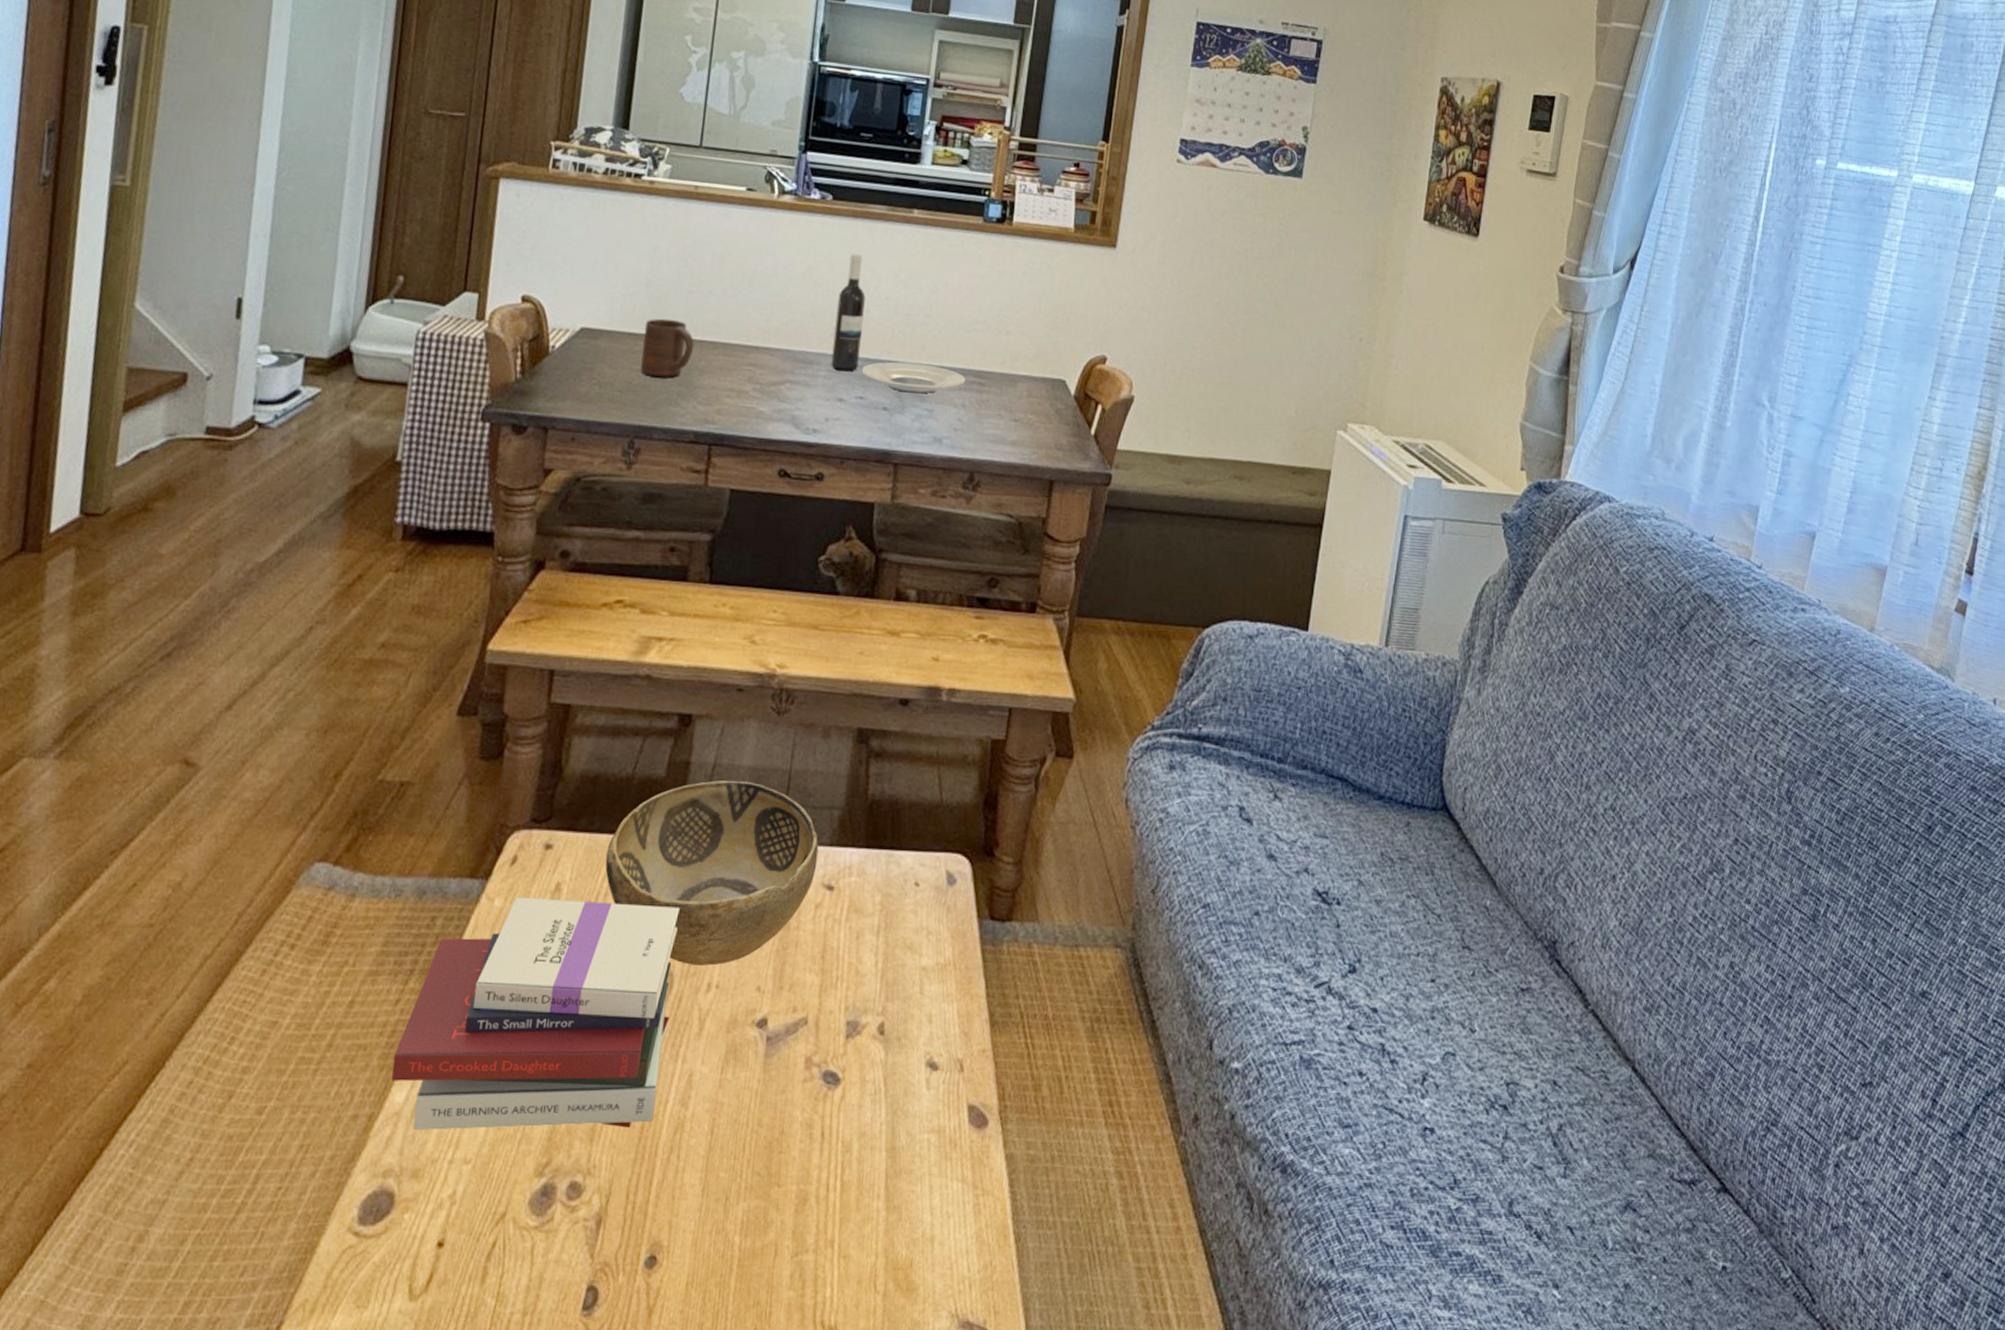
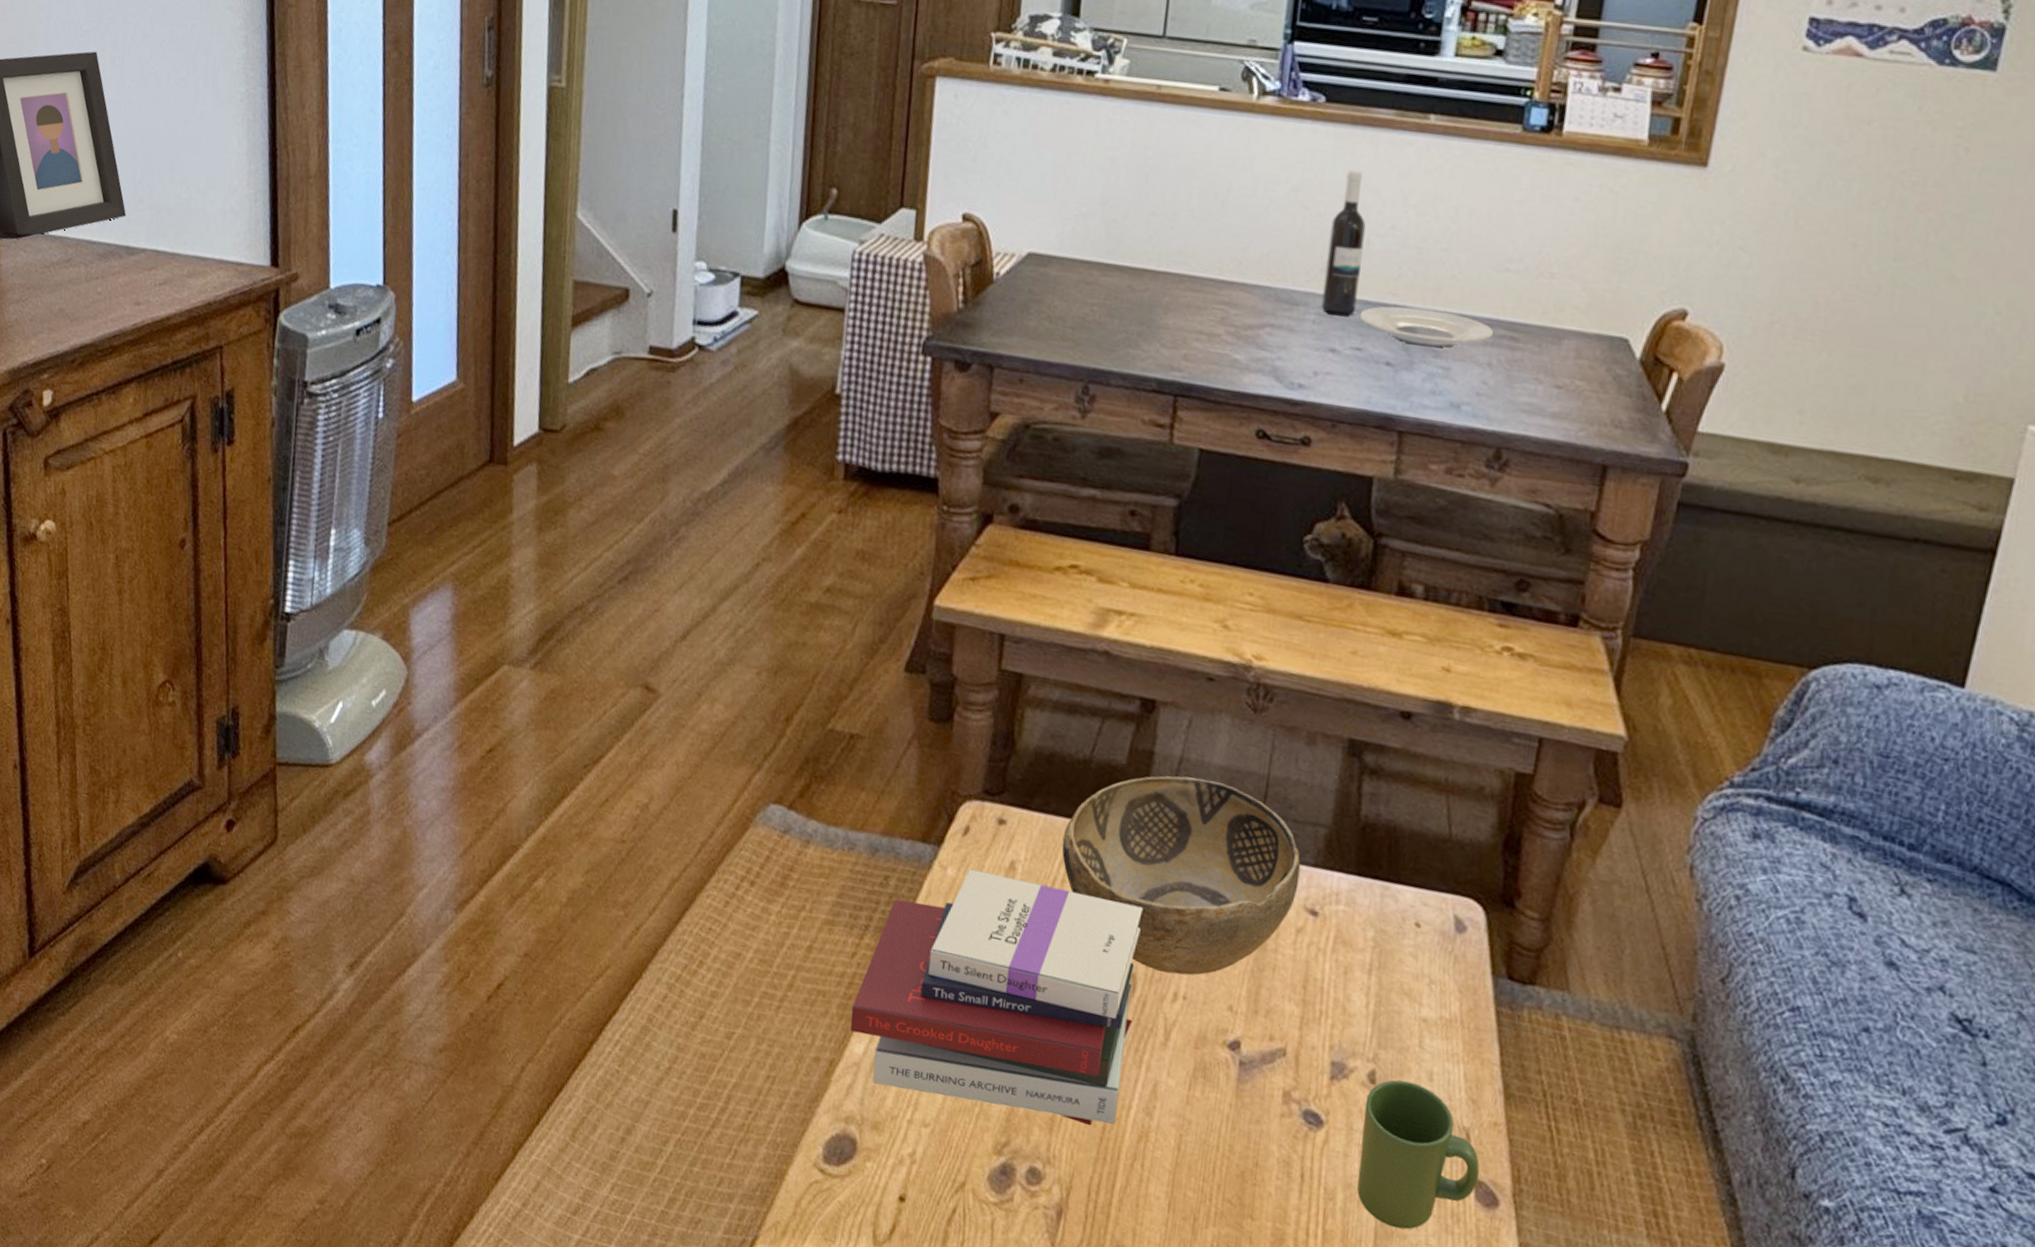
cup: present [640,318,694,378] -> none [1095,244,1157,315]
mug: none [870,1026,972,1166] -> present [1357,1079,1480,1230]

